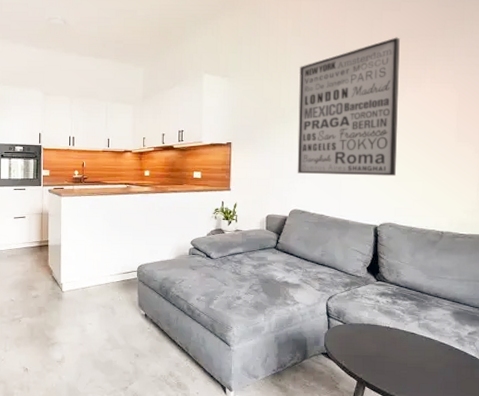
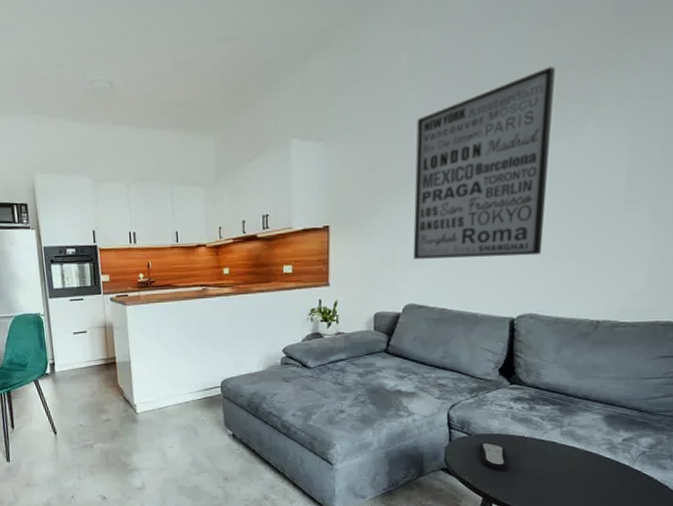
remote control: none [352,331,377,357] -> present [479,442,509,470]

